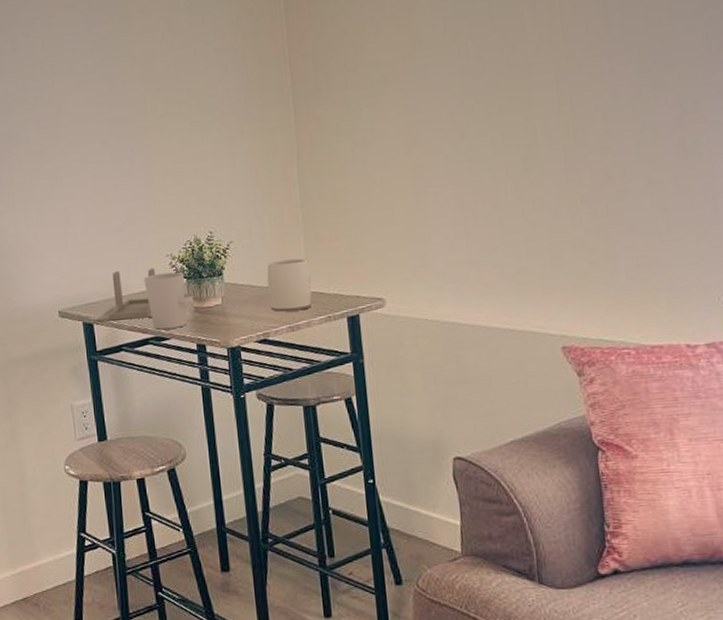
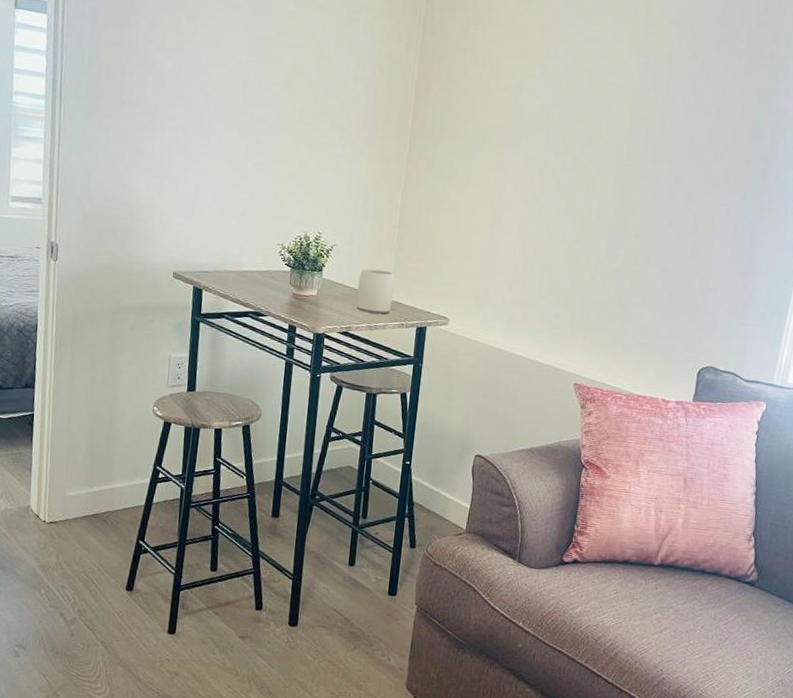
napkin holder: present [96,267,155,322] -> none [206,248,266,294]
cup: present [144,271,194,330] -> none [254,258,294,308]

